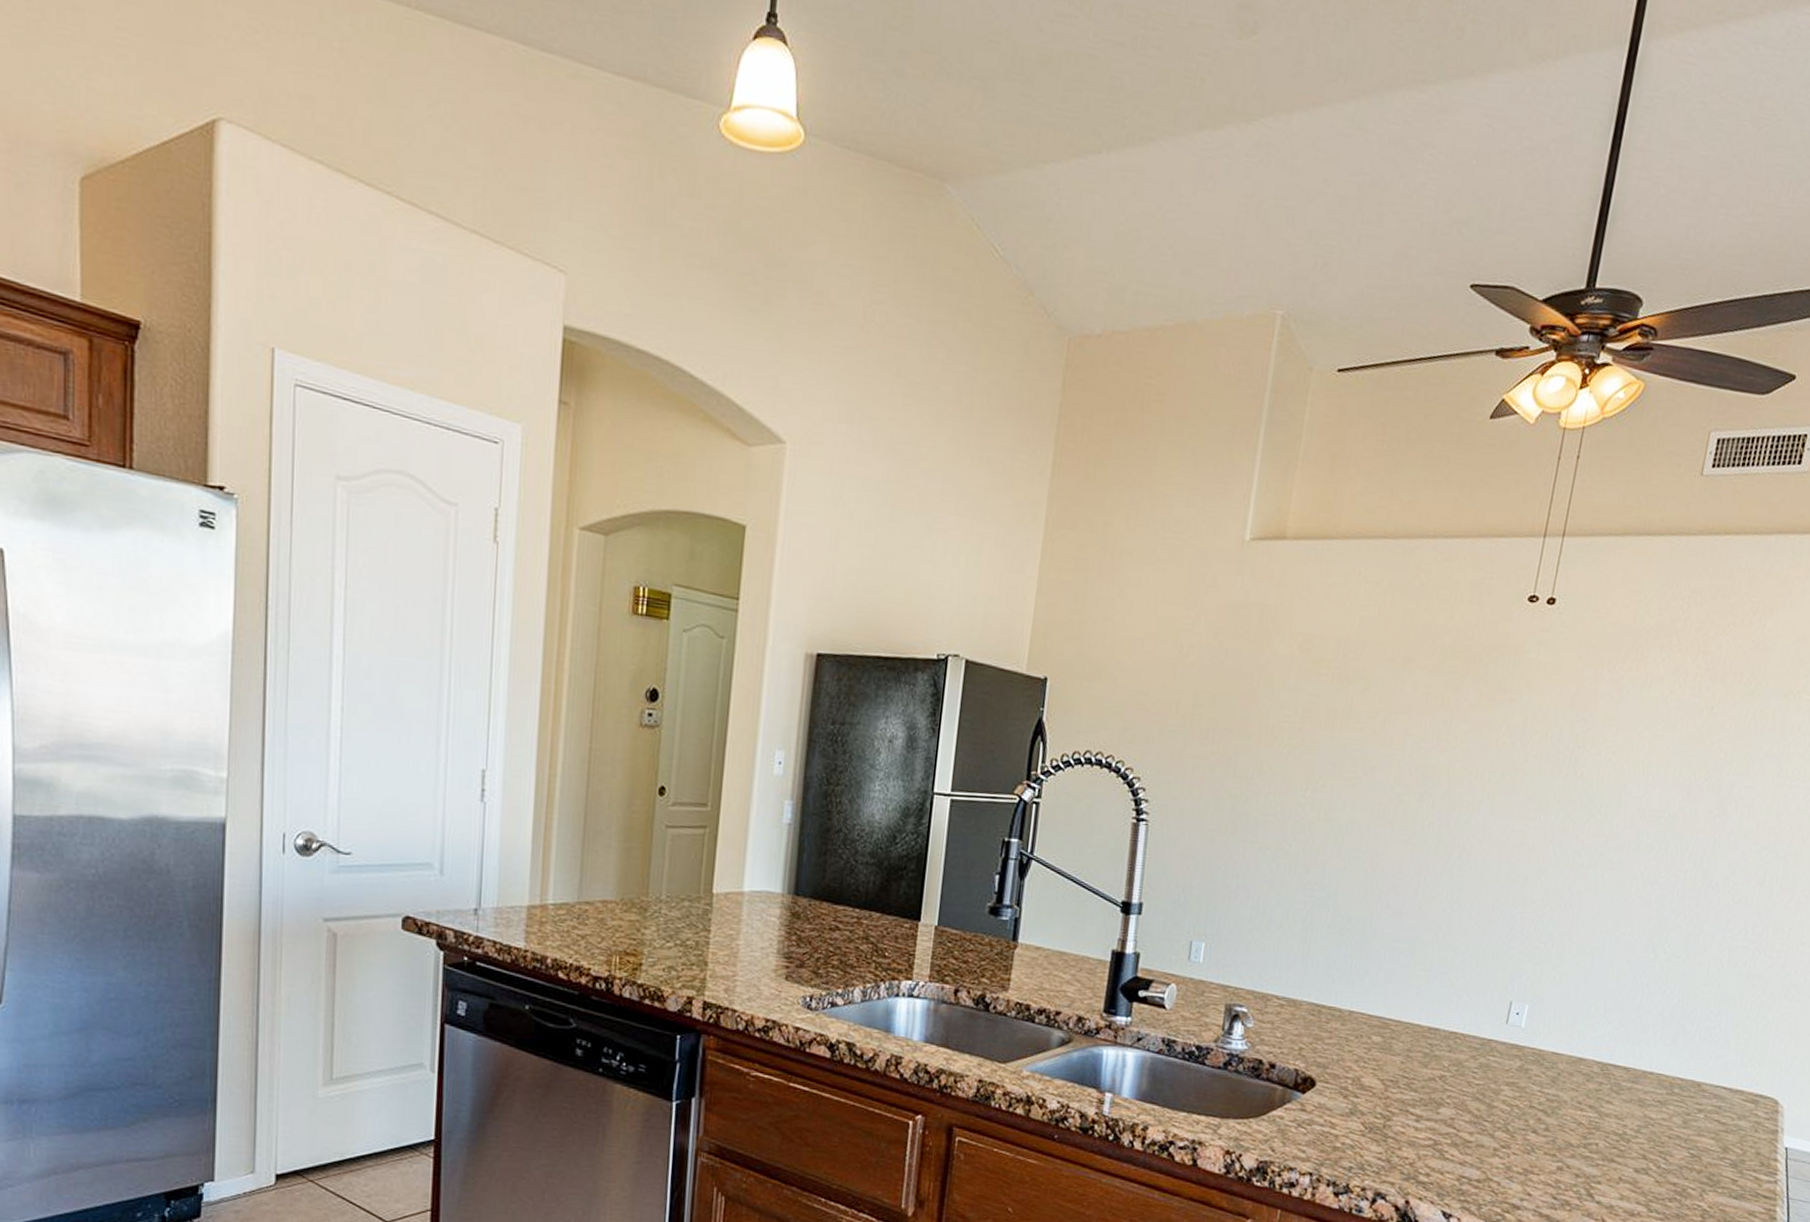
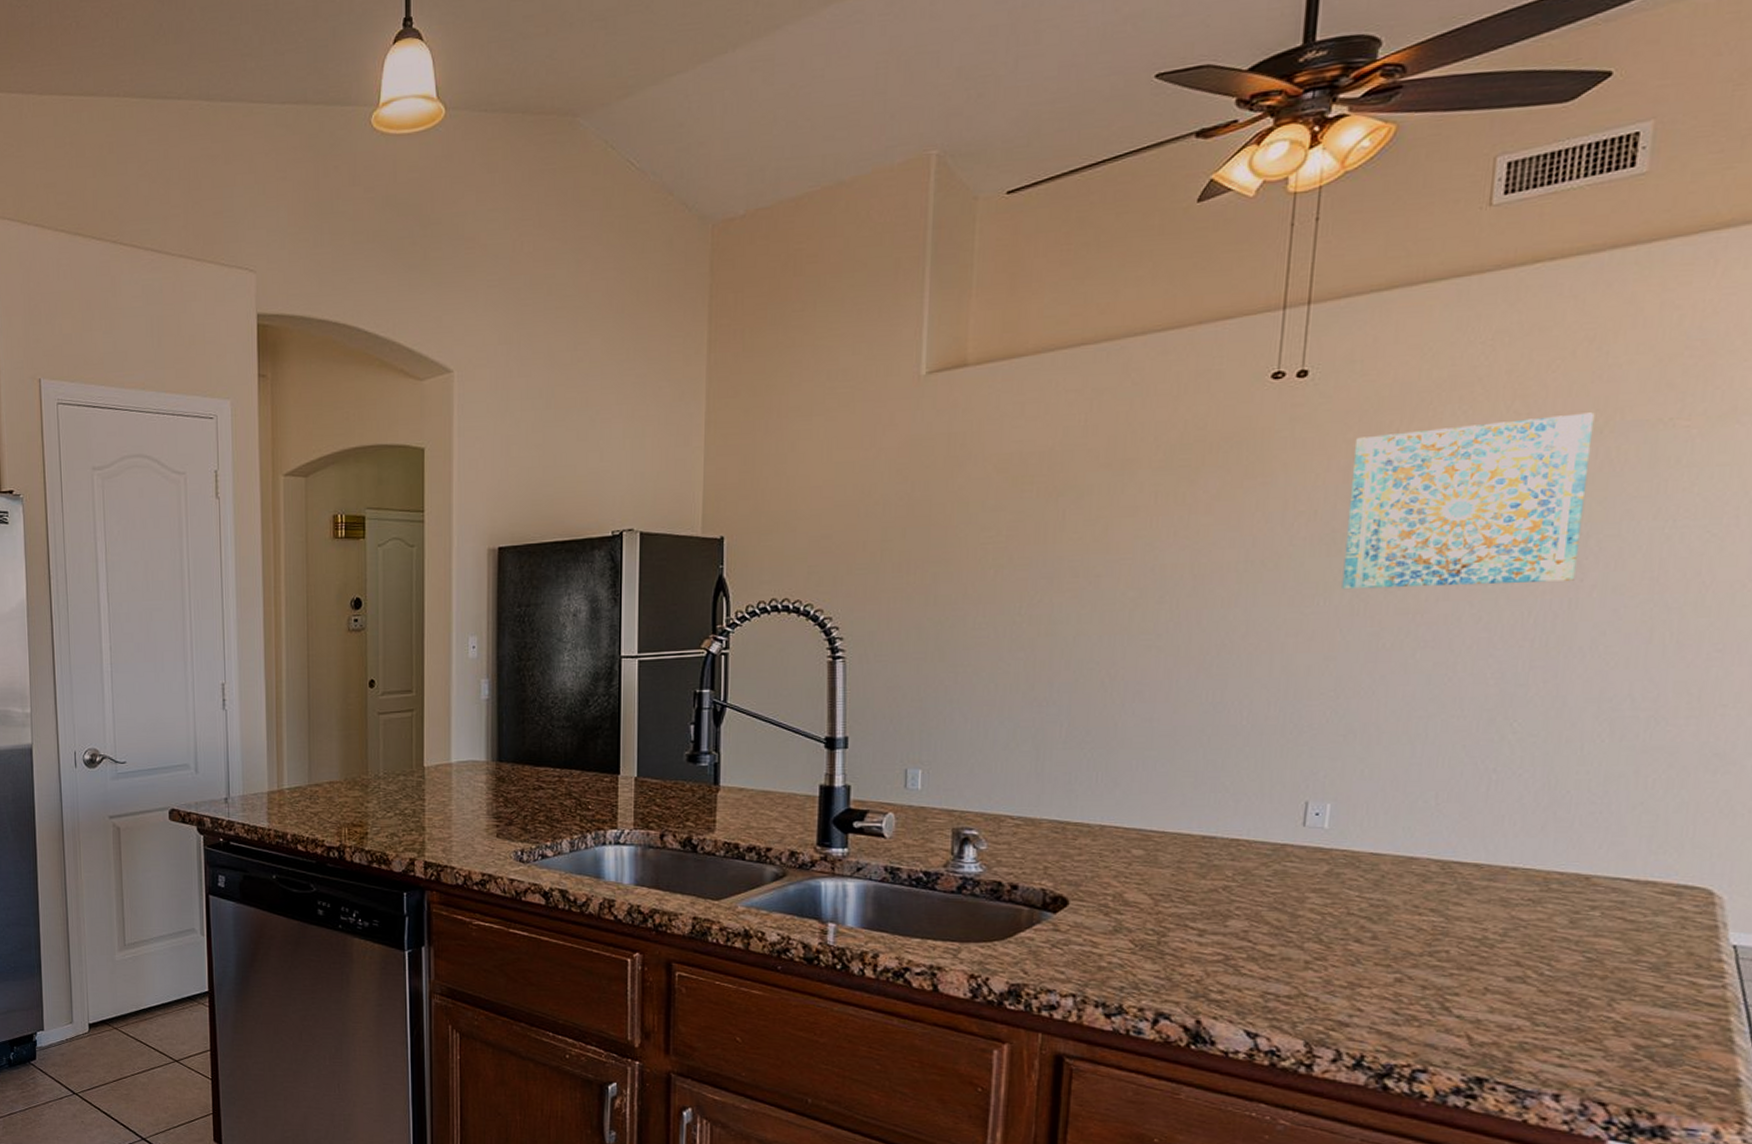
wall art: none [1558,668,1750,823] -> present [1341,412,1595,590]

